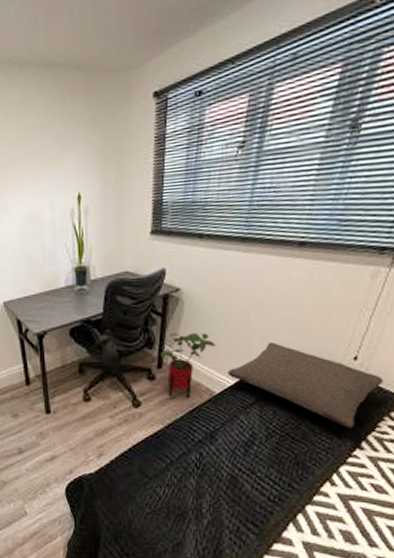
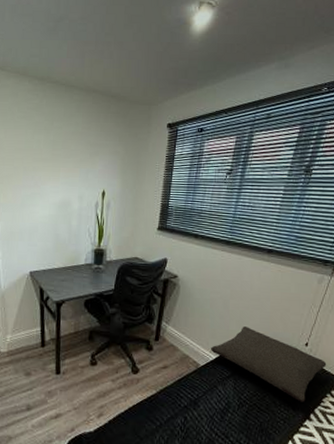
house plant: present [160,332,216,398] -> none [158,311,203,368]

